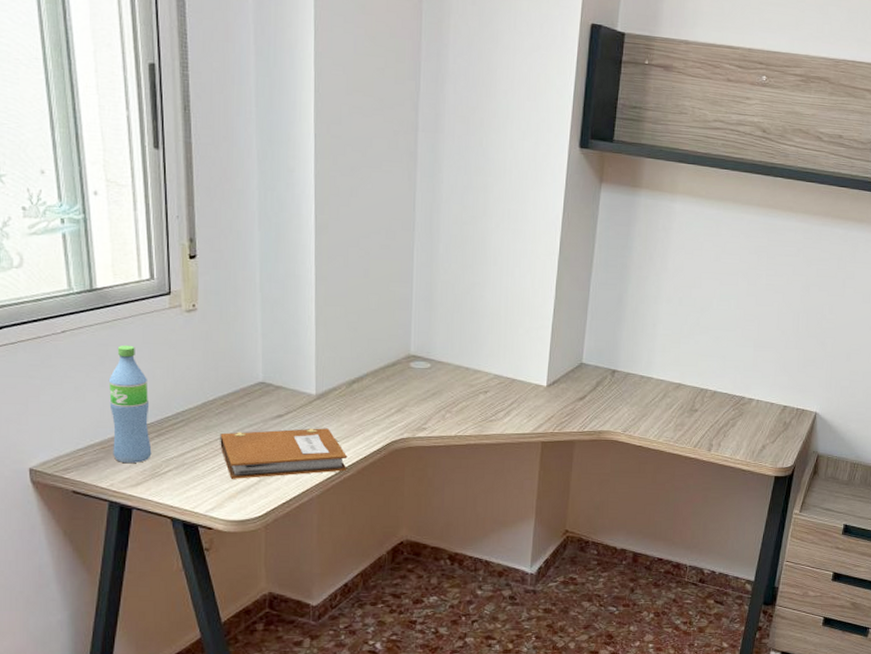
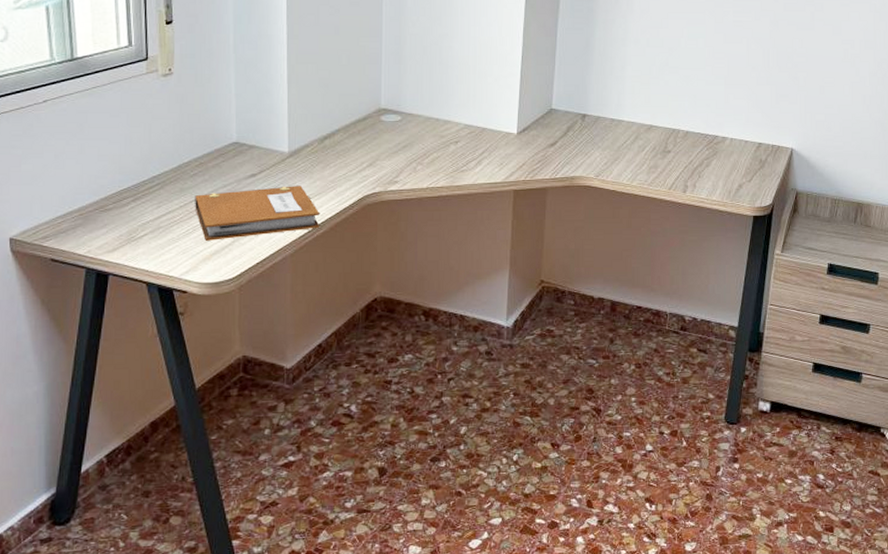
water bottle: present [108,345,152,463] -> none [87,111,128,228]

